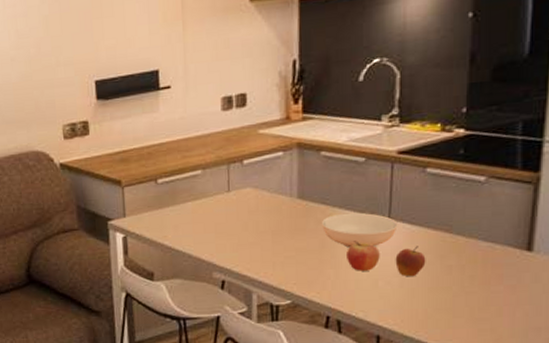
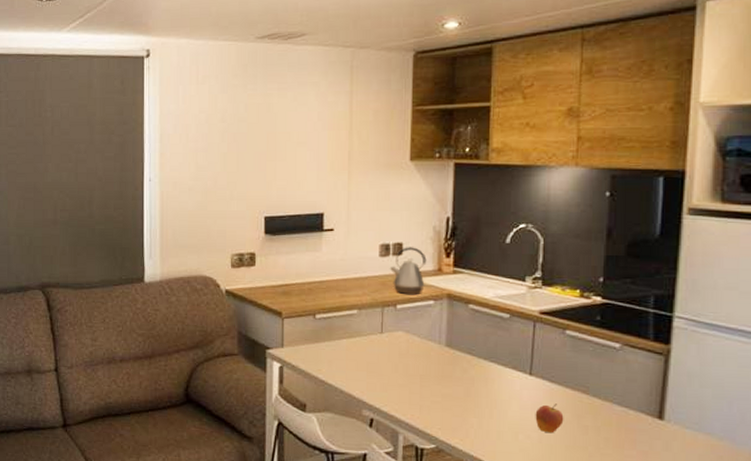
kettle: none [233,96,276,148] -> present [389,247,428,294]
bowl: present [321,212,398,248] -> none [466,365,538,400]
fruit: present [347,241,380,271] -> none [490,392,521,423]

